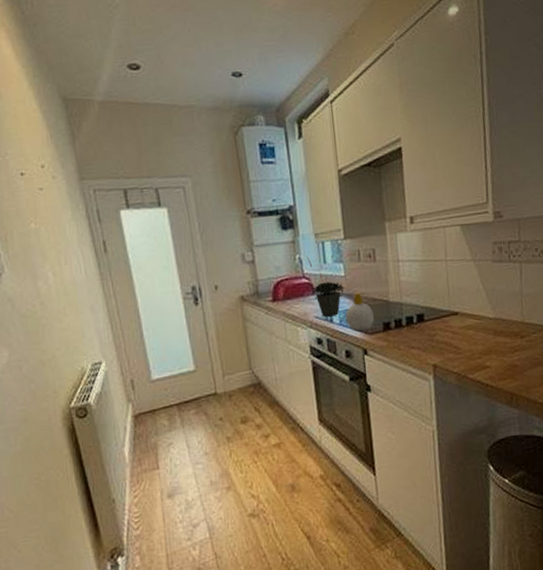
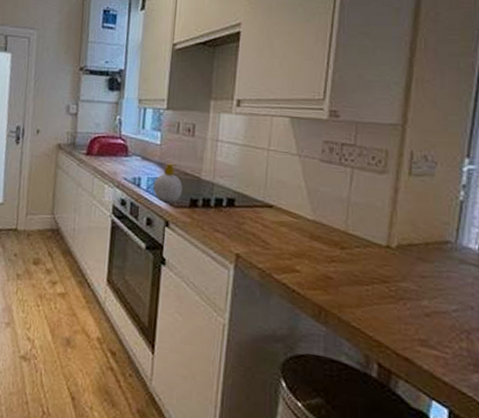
potted plant: present [307,255,345,318] -> none [125,119,158,182]

